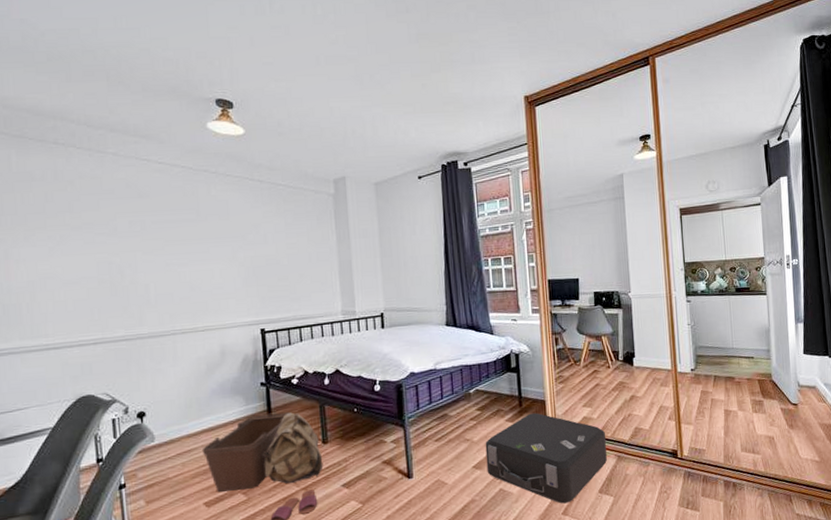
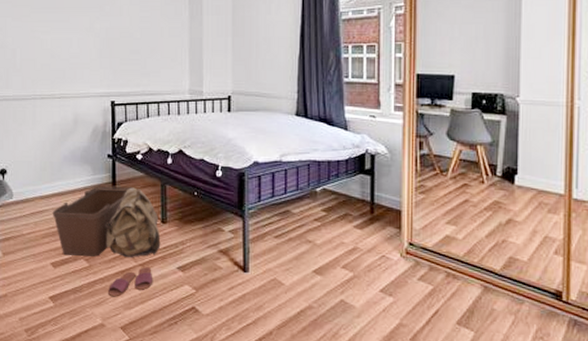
suitcase: present [485,412,607,504] -> none [328,222,472,329]

